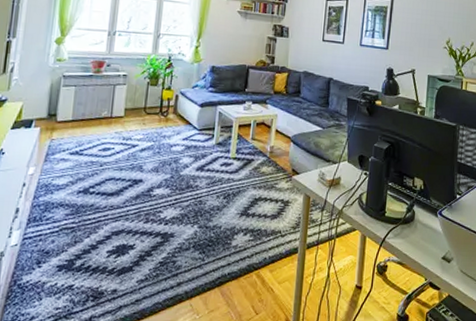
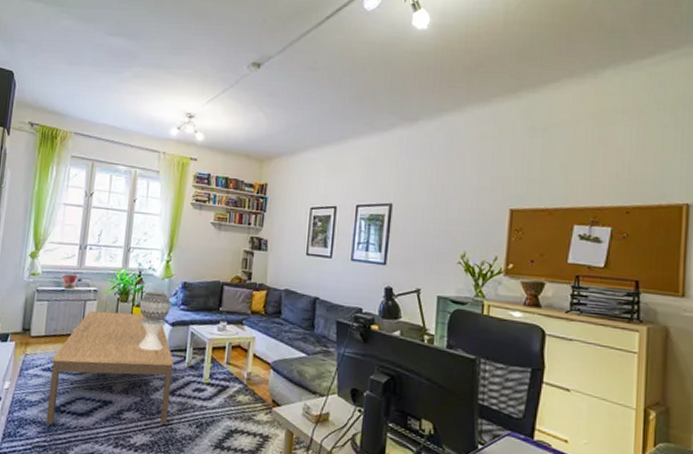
coffee table: none [74,94,202,206] -> present [46,310,173,425]
decorative sphere: none [168,74,201,131] -> present [138,290,172,351]

